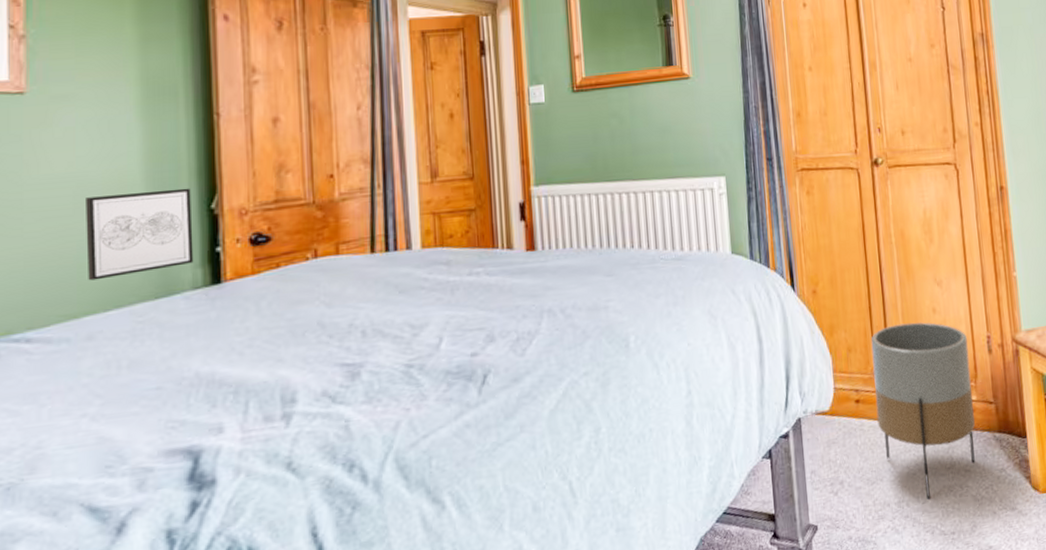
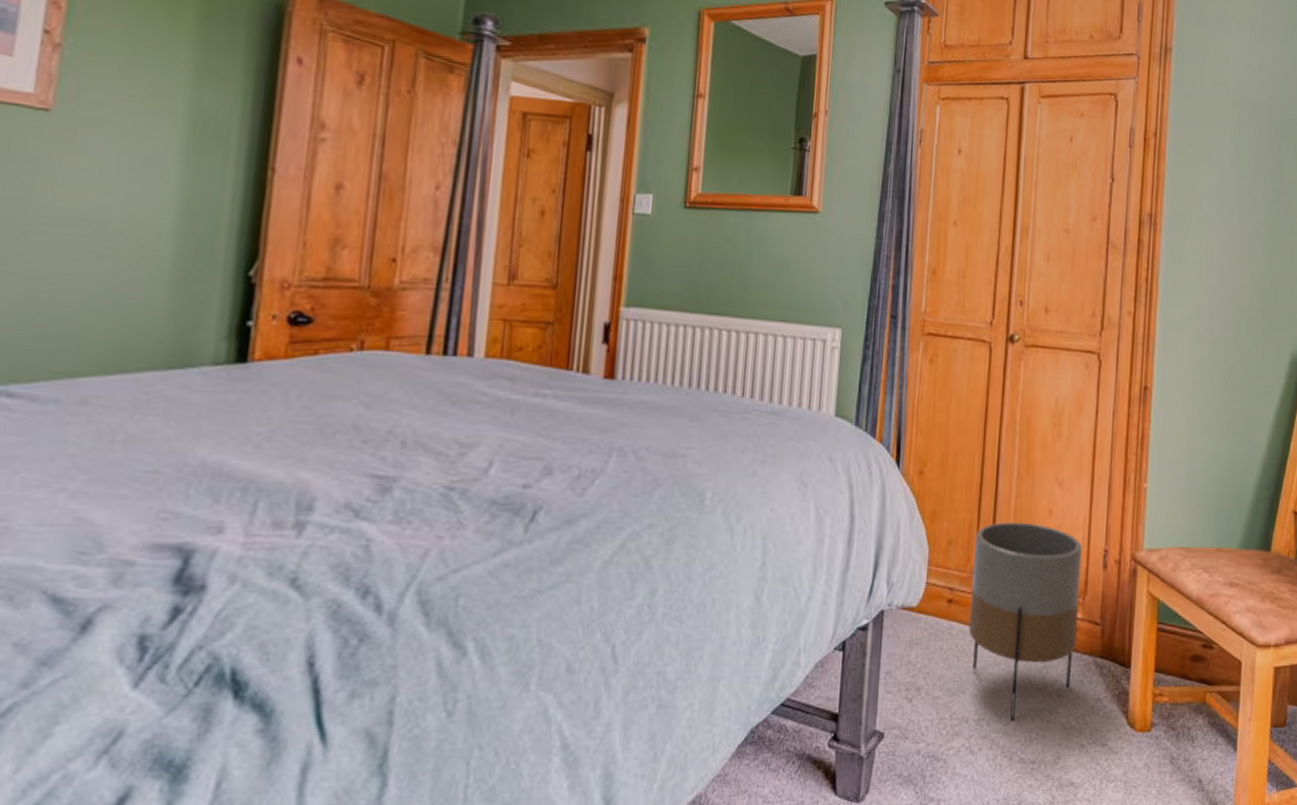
wall art: present [86,188,194,281] -> none [92,241,228,338]

